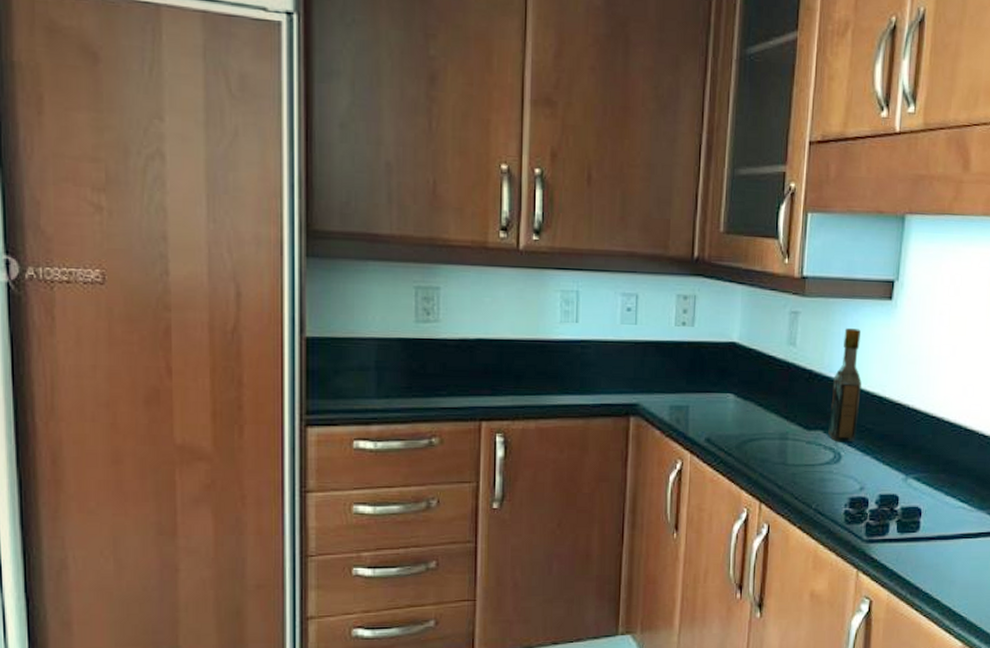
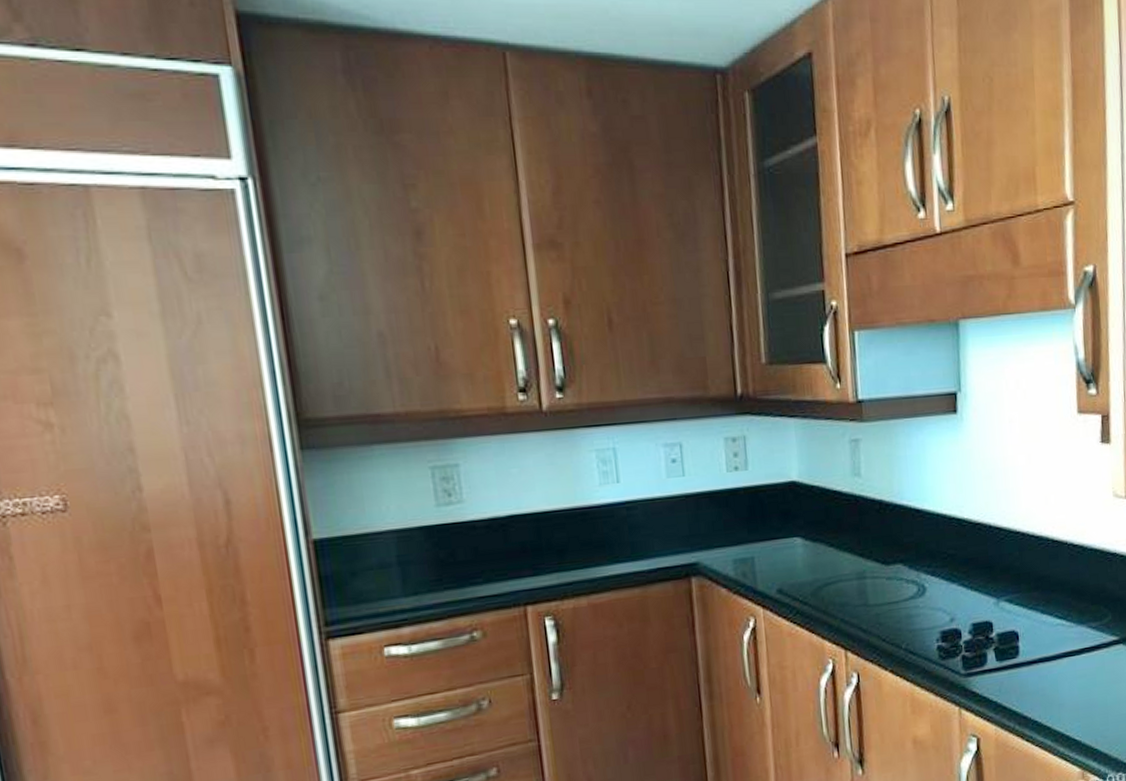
bottle: present [828,328,862,441] -> none [906,449,939,573]

